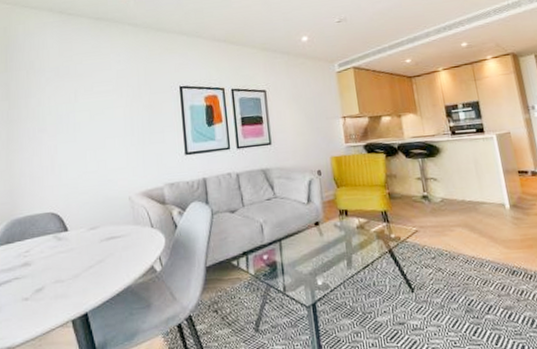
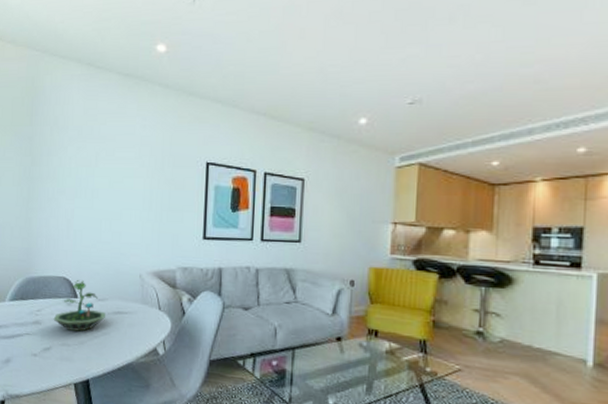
terrarium: none [43,212,98,267] -> present [53,279,105,332]

